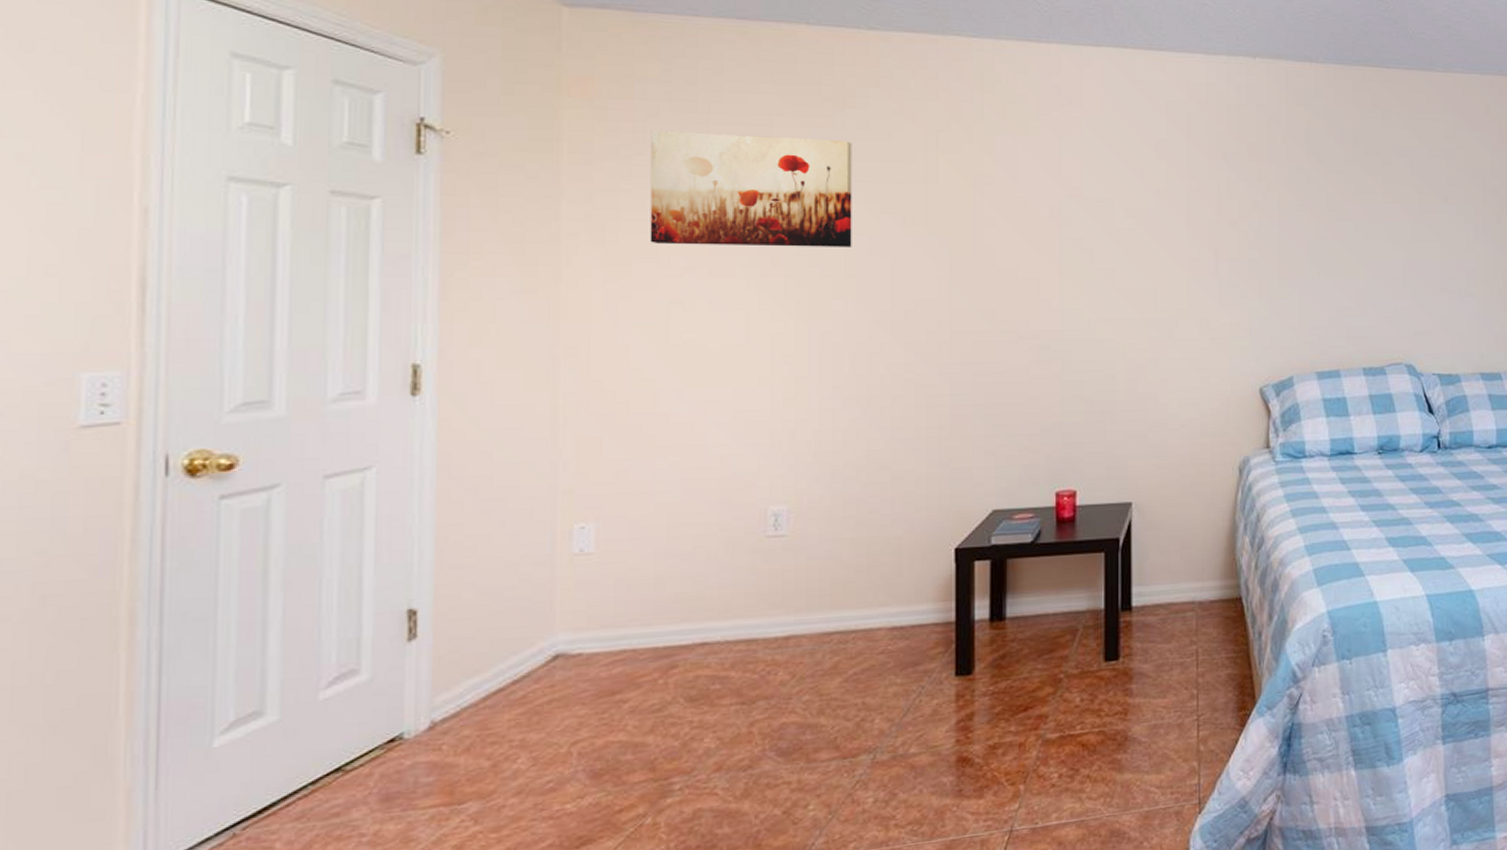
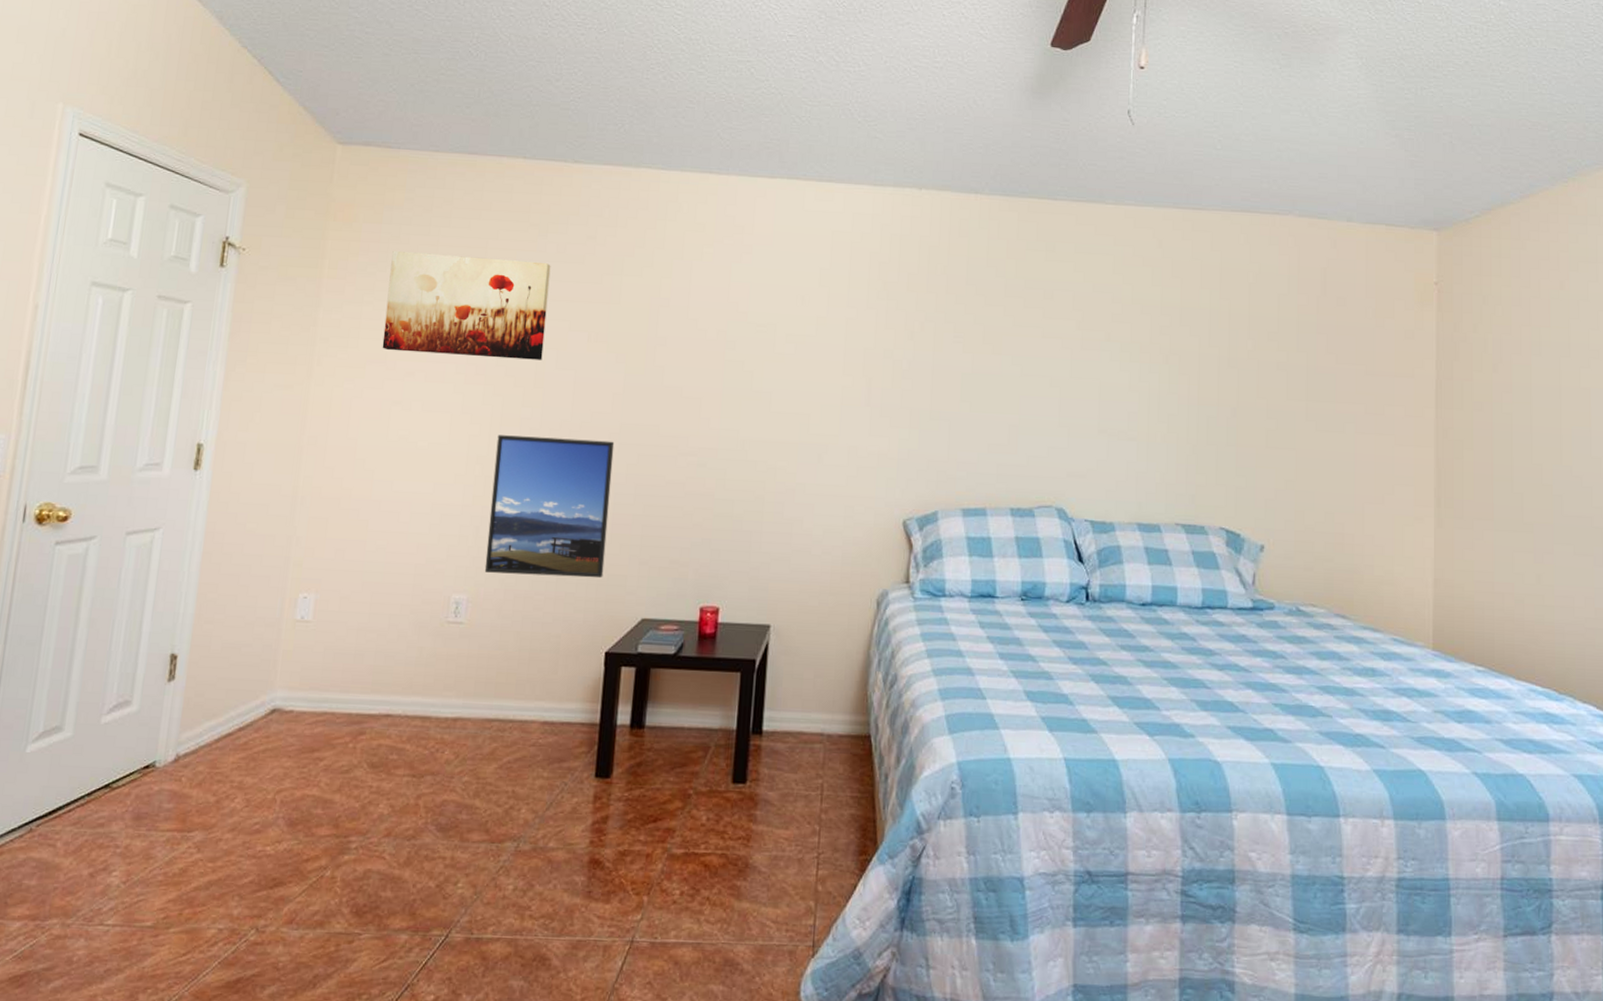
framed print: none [805,329,945,479] -> present [484,435,615,579]

